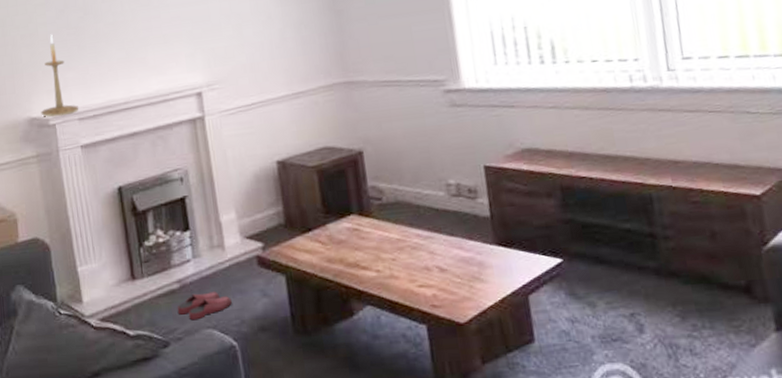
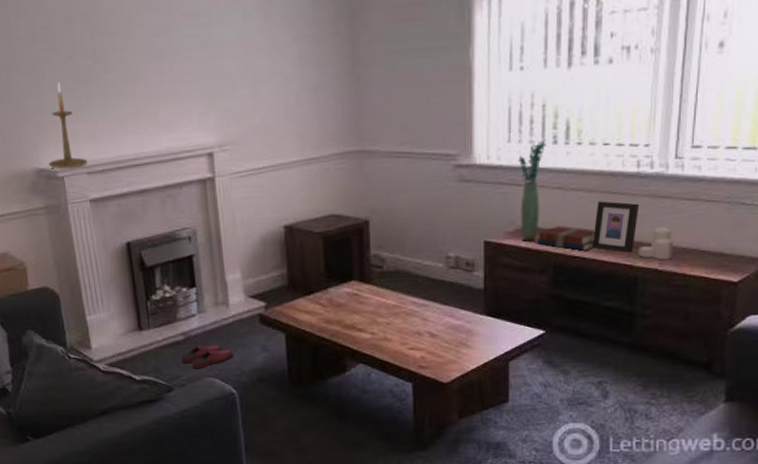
vase: none [507,60,539,164] -> present [518,140,546,241]
books: none [538,145,600,171] -> present [536,225,595,251]
picture frame: none [595,117,642,170] -> present [592,201,640,253]
candle: none [647,138,685,176] -> present [638,224,673,260]

